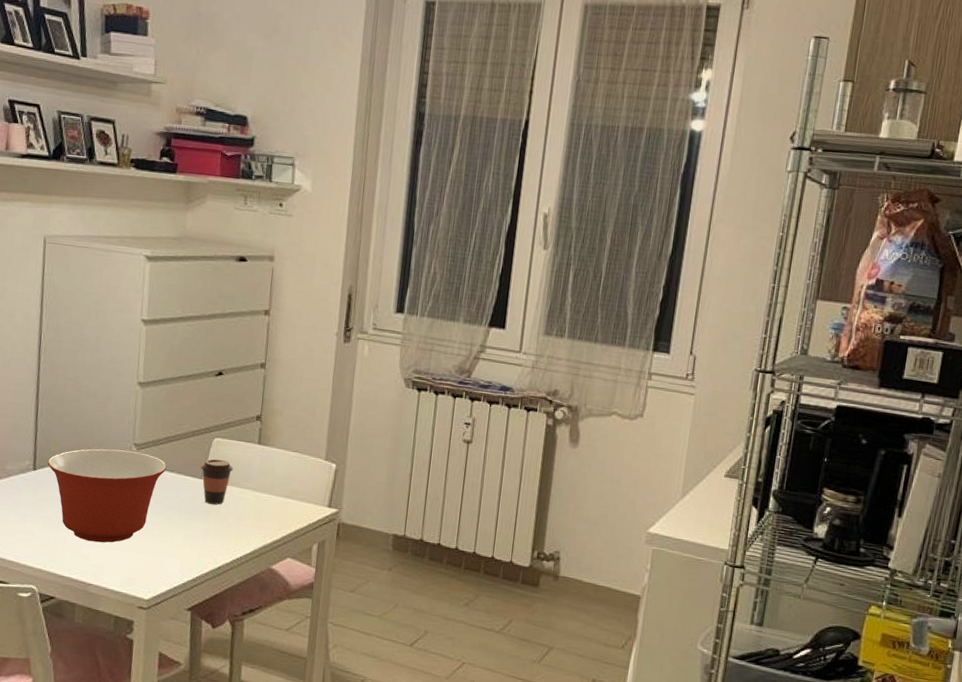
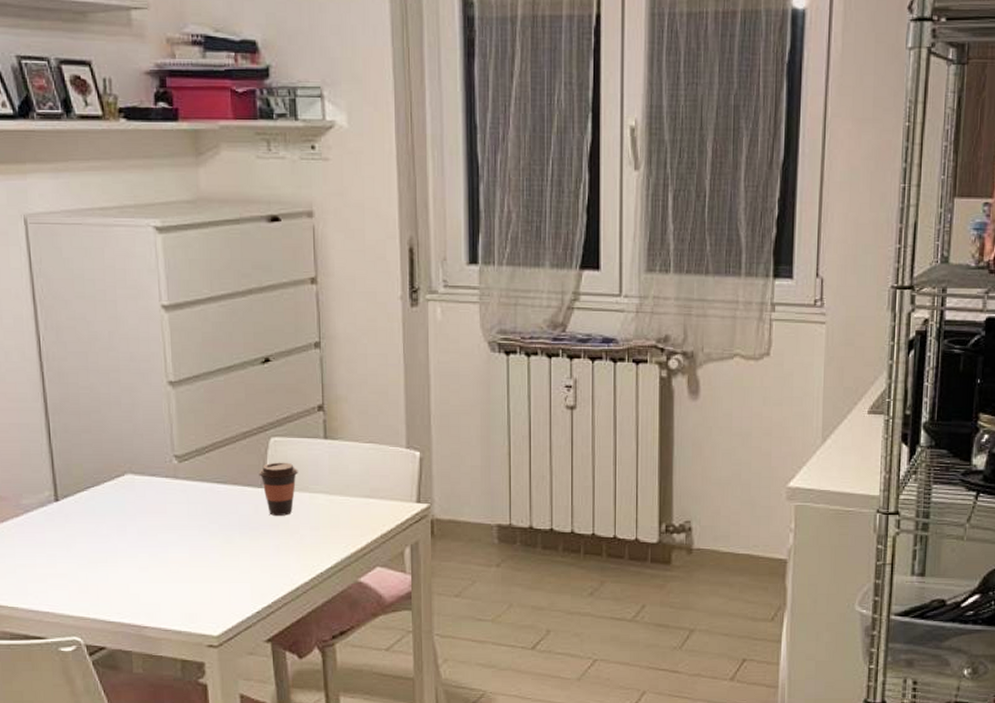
mixing bowl: present [47,449,167,543] -> none [71,465,218,577]

